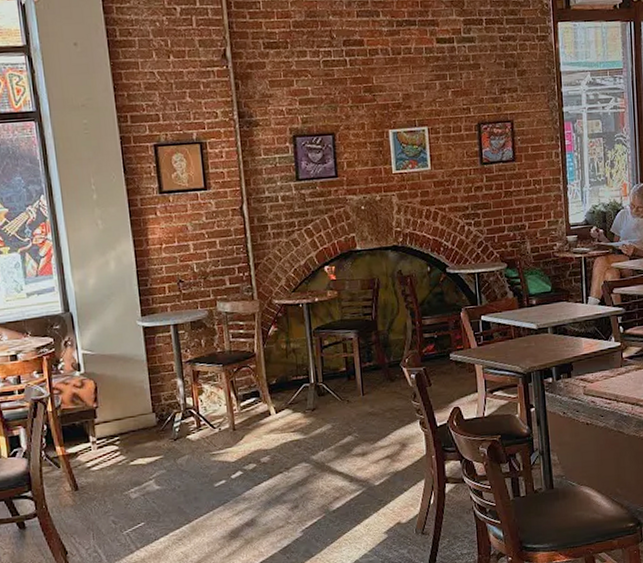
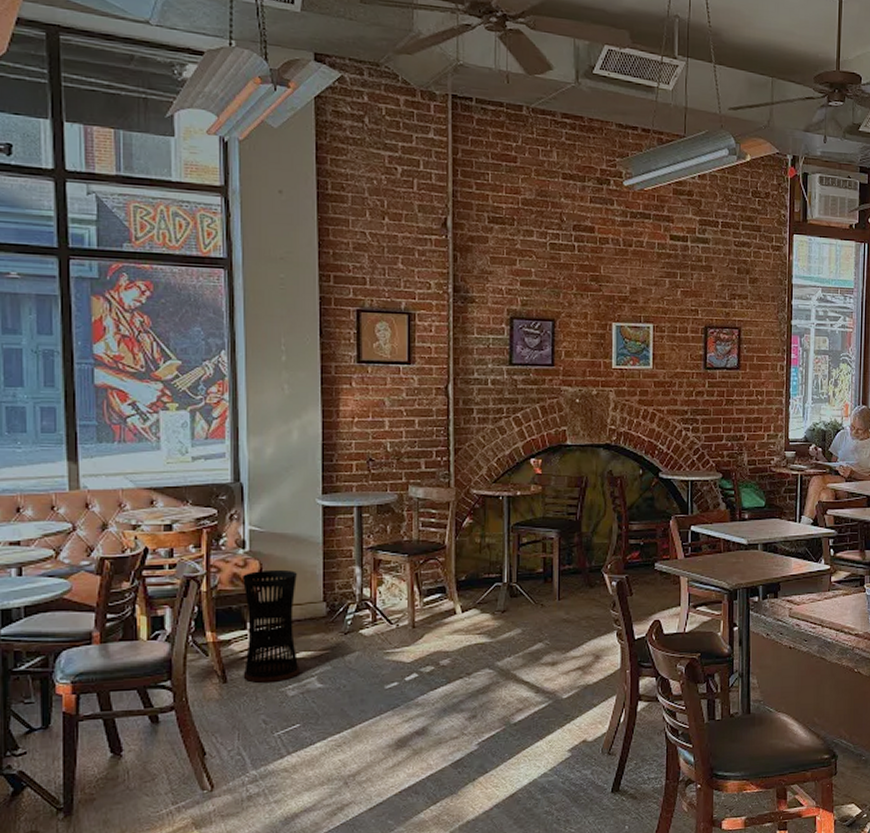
umbrella stand: none [80,386,139,489] -> present [241,569,299,683]

